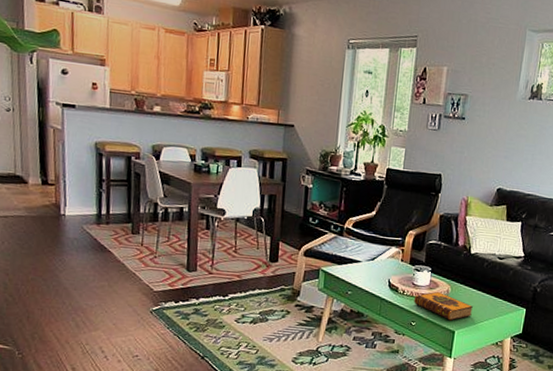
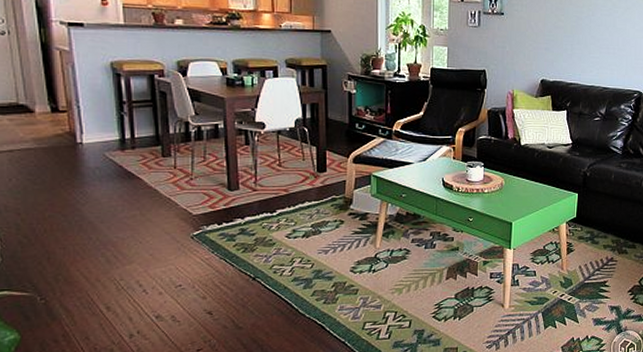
hardback book: present [414,291,474,321] -> none [469,185,528,213]

